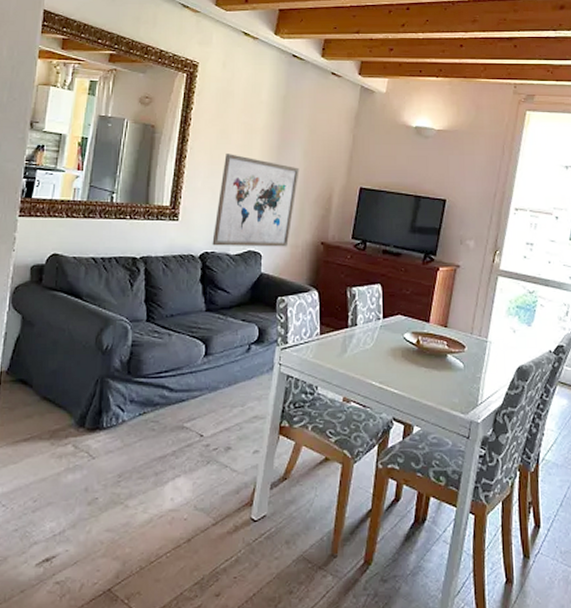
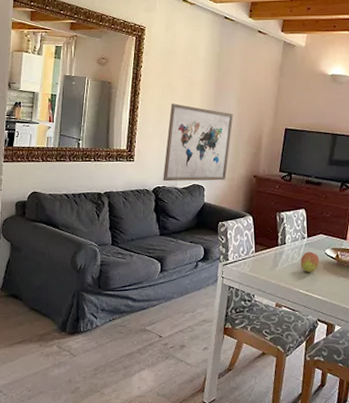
fruit: none [374,335,397,361] -> present [300,251,320,273]

